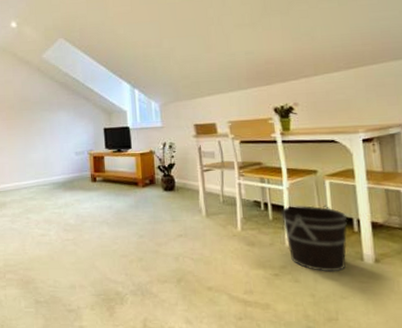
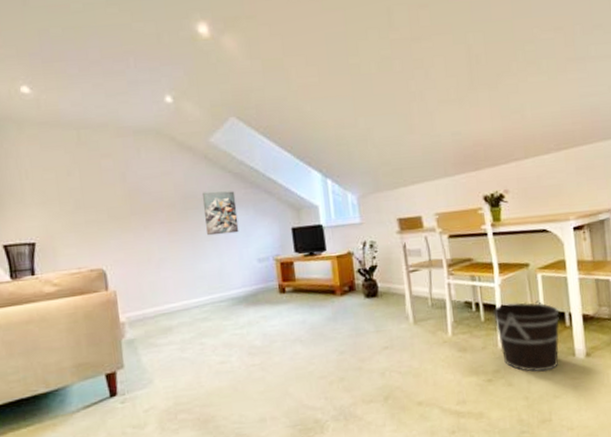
wall art: none [35,96,62,132] -> present [203,191,239,236]

